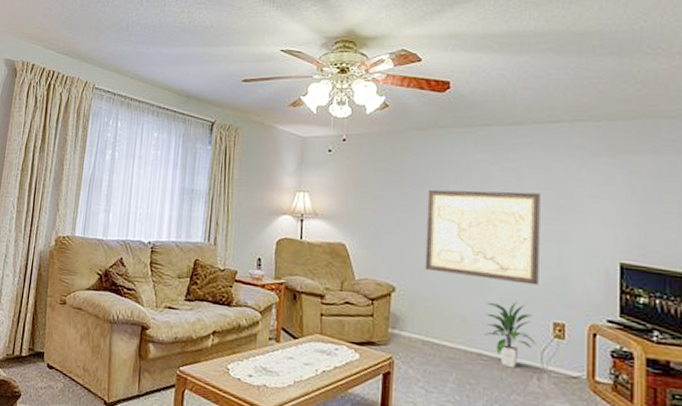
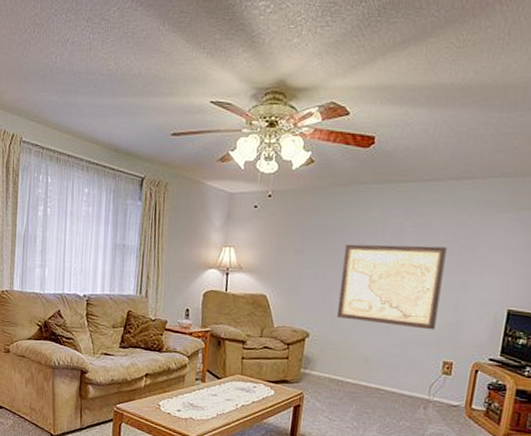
indoor plant: present [484,301,536,368] -> none [383,344,426,400]

